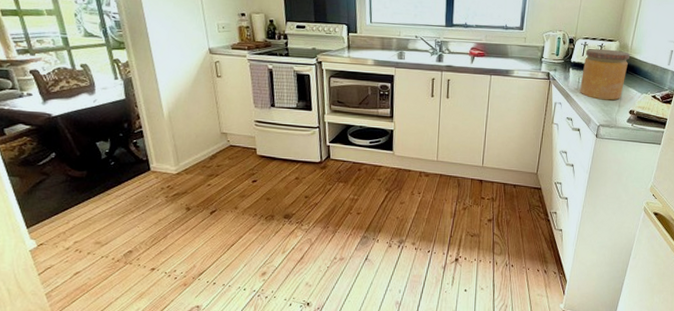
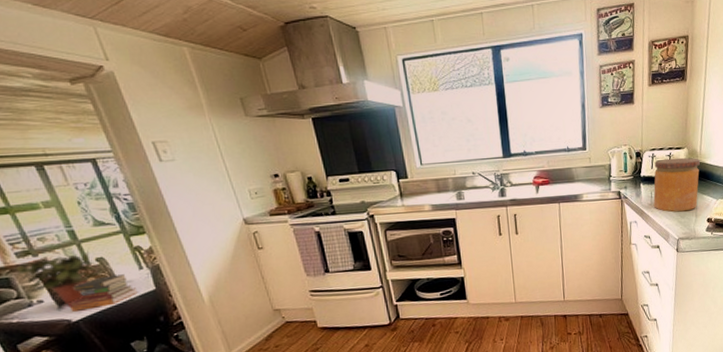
potted plant: none [16,56,88,101] -> present [17,251,107,305]
books: none [50,81,110,108] -> present [66,274,138,312]

